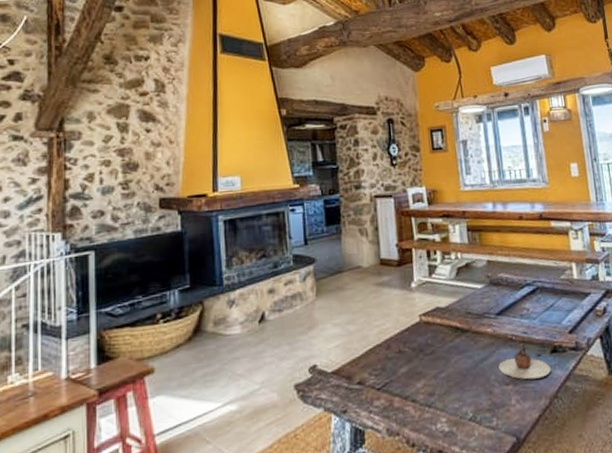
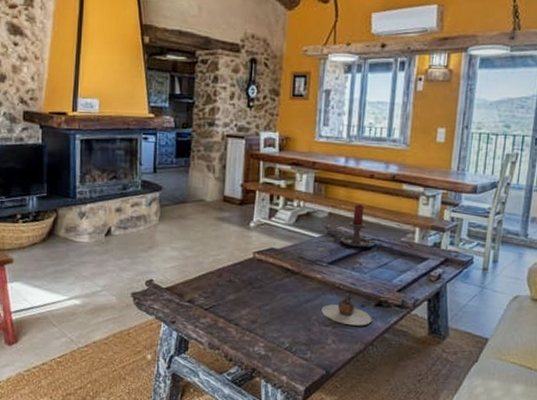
candle holder: none [497,247,535,293] -> present [335,204,372,248]

